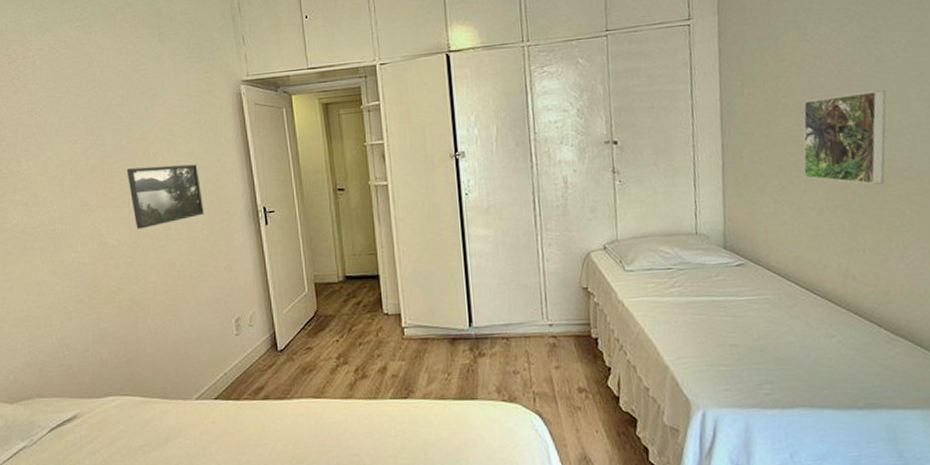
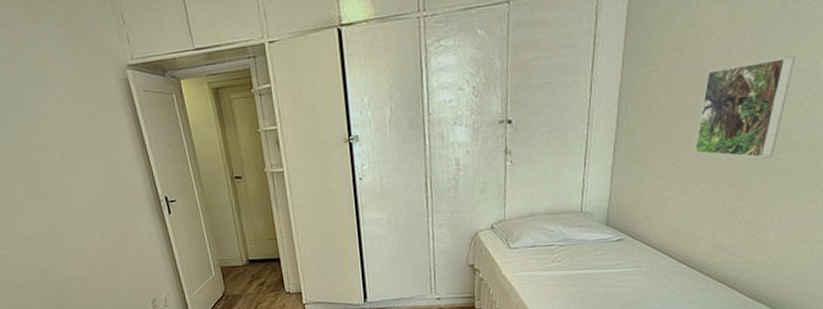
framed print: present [126,164,204,229] -> none [26,155,109,221]

